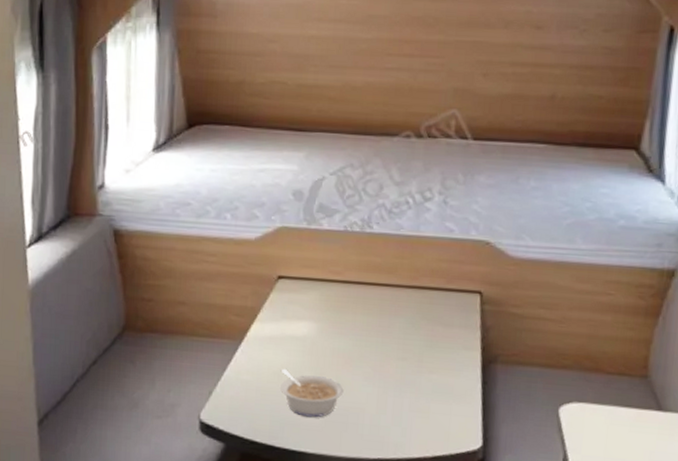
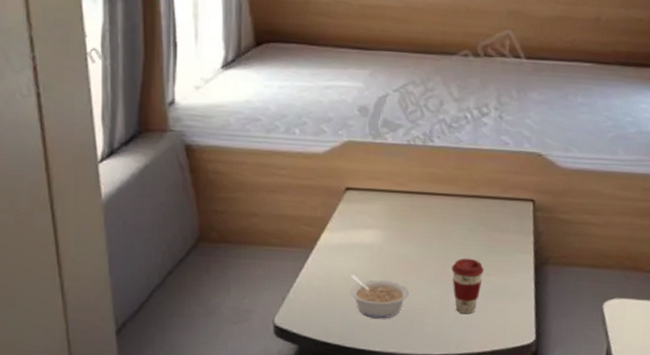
coffee cup: none [390,353,426,416] -> present [451,258,484,315]

